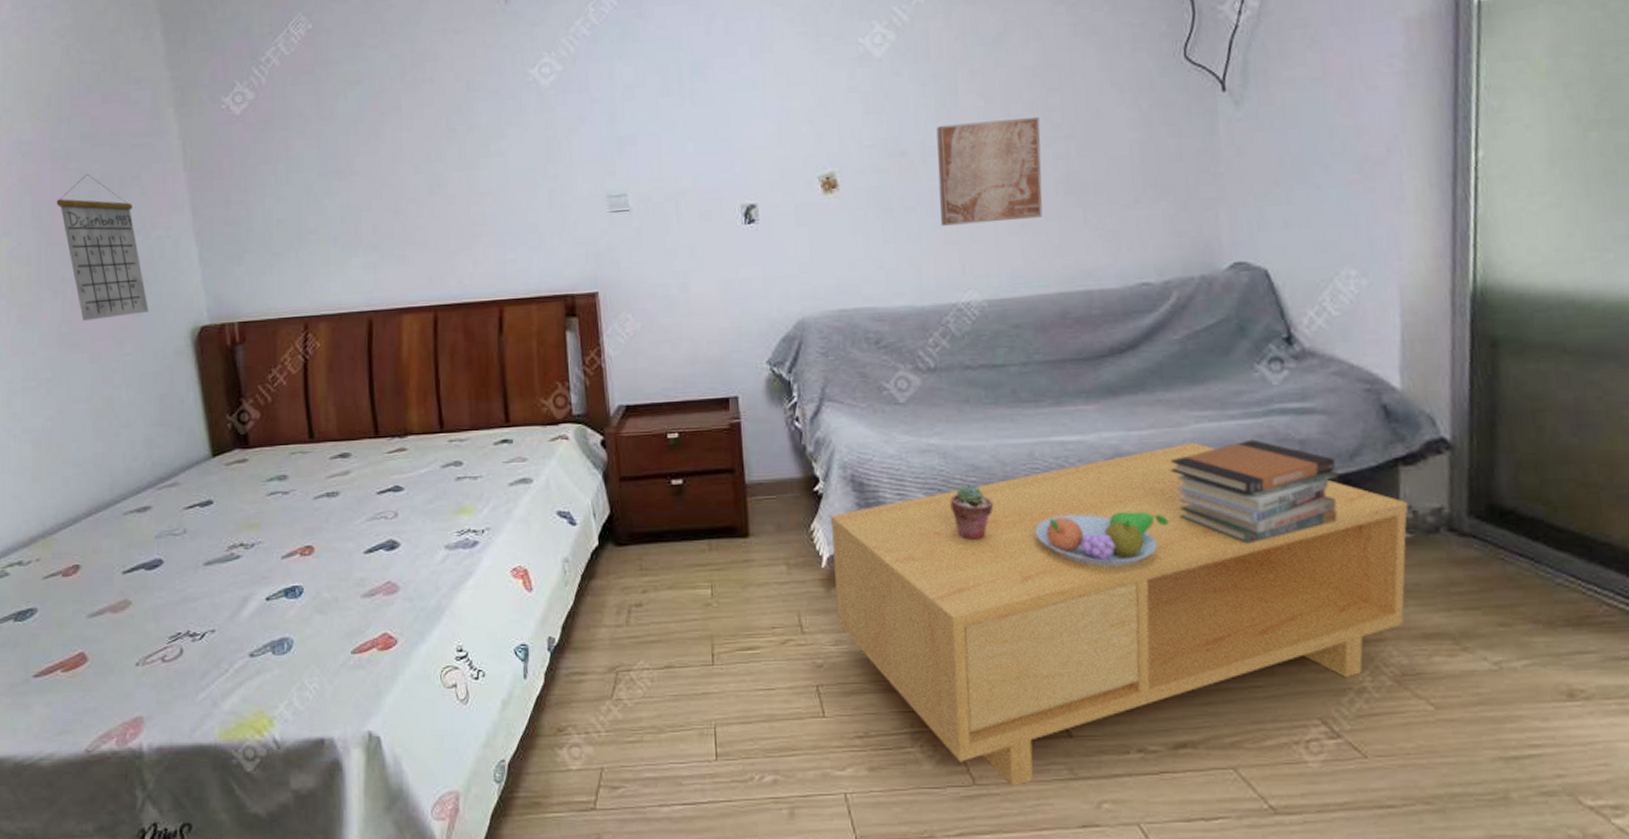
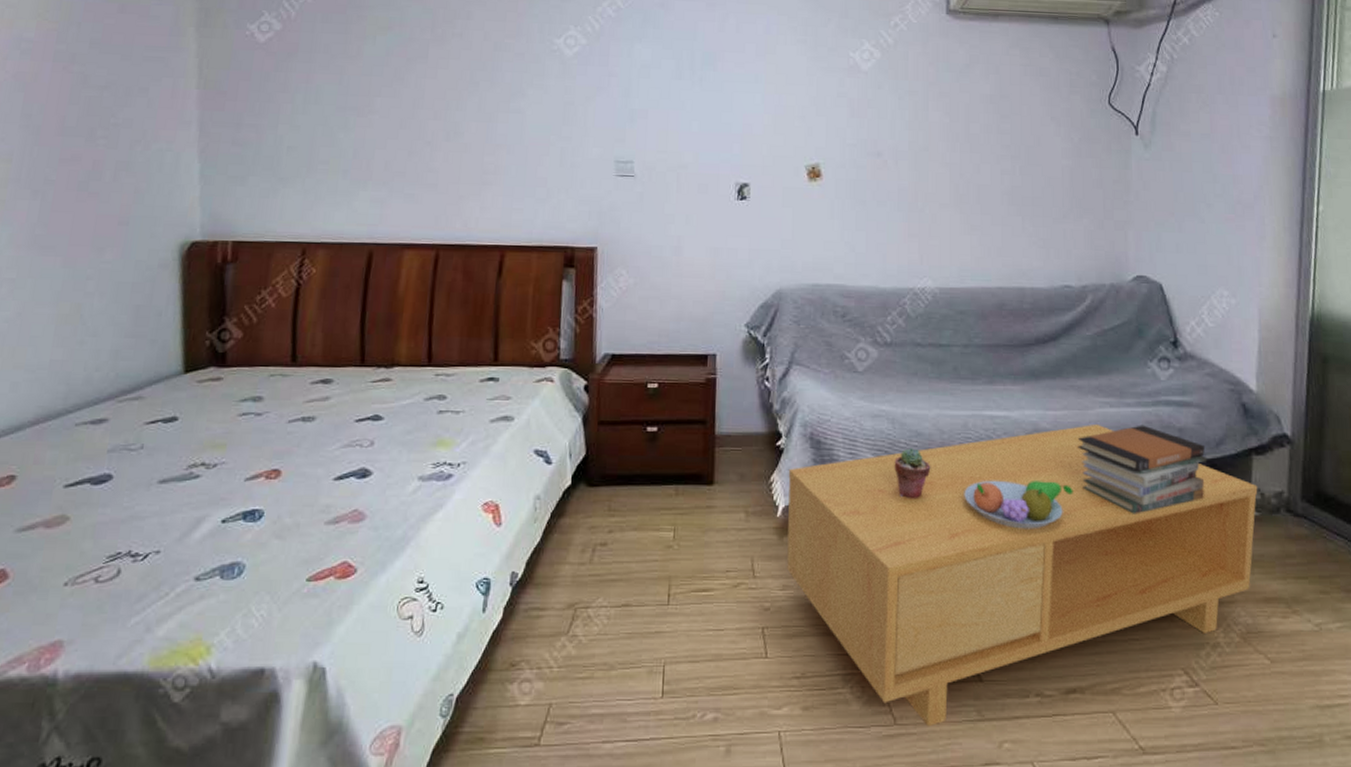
calendar: present [56,174,149,321] -> none [51,79,138,224]
wall art: present [936,117,1043,226] -> none [905,134,993,222]

